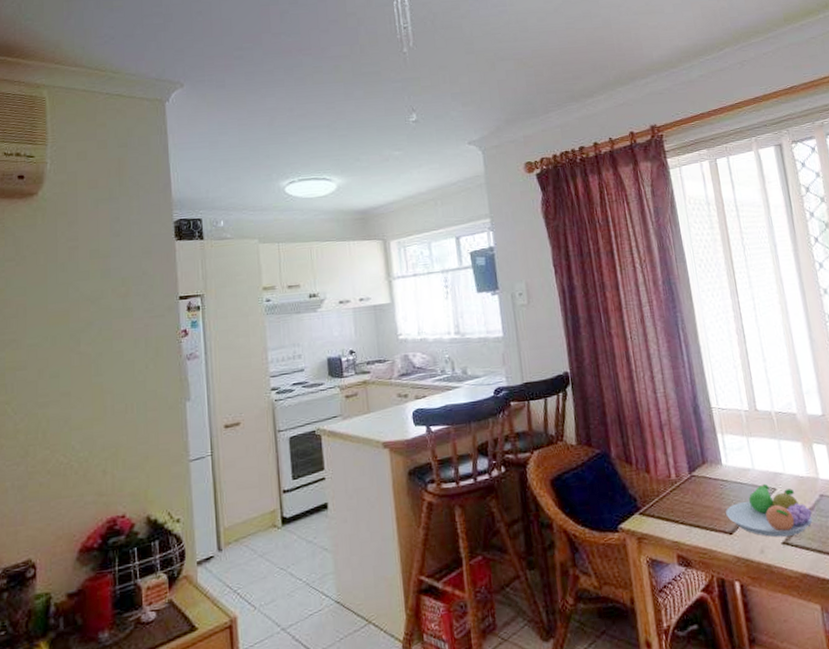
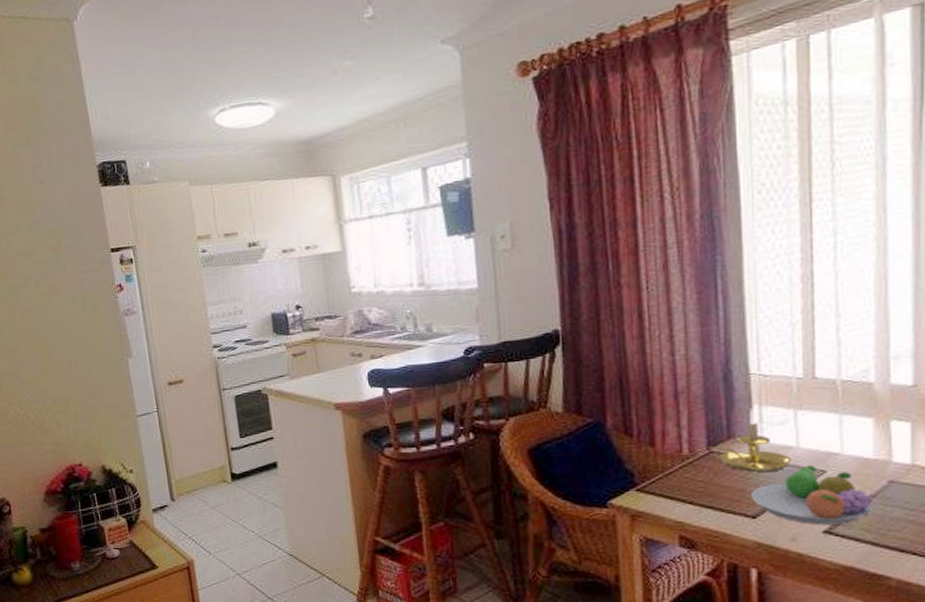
candle holder: none [689,436,750,493] -> present [707,407,791,472]

